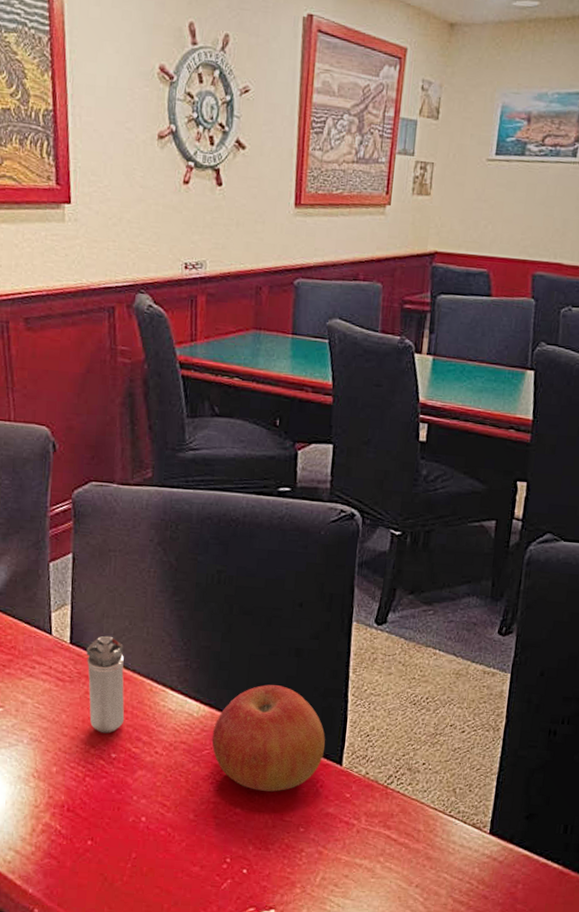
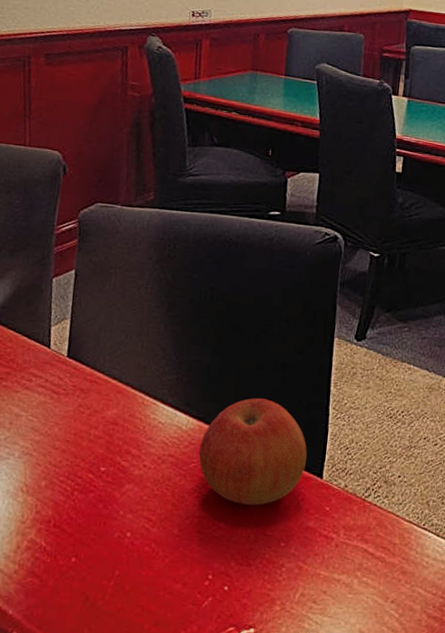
shaker: present [86,636,125,734] -> none [81,349,119,447]

